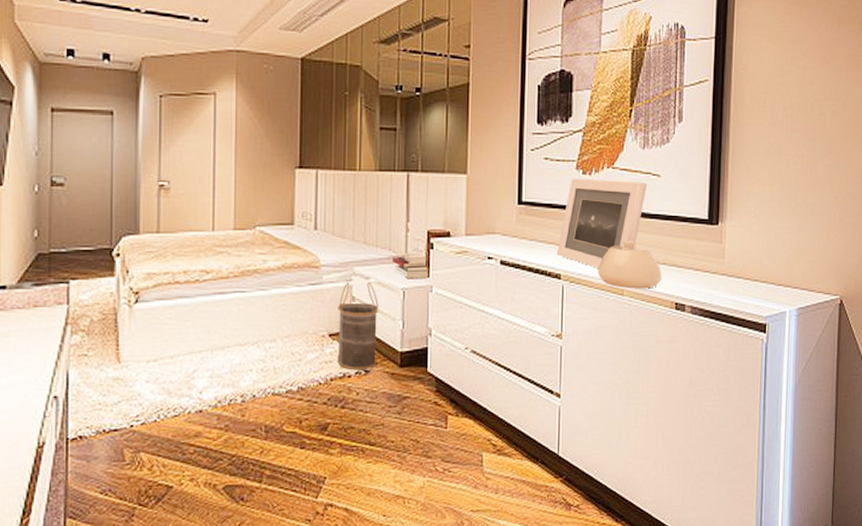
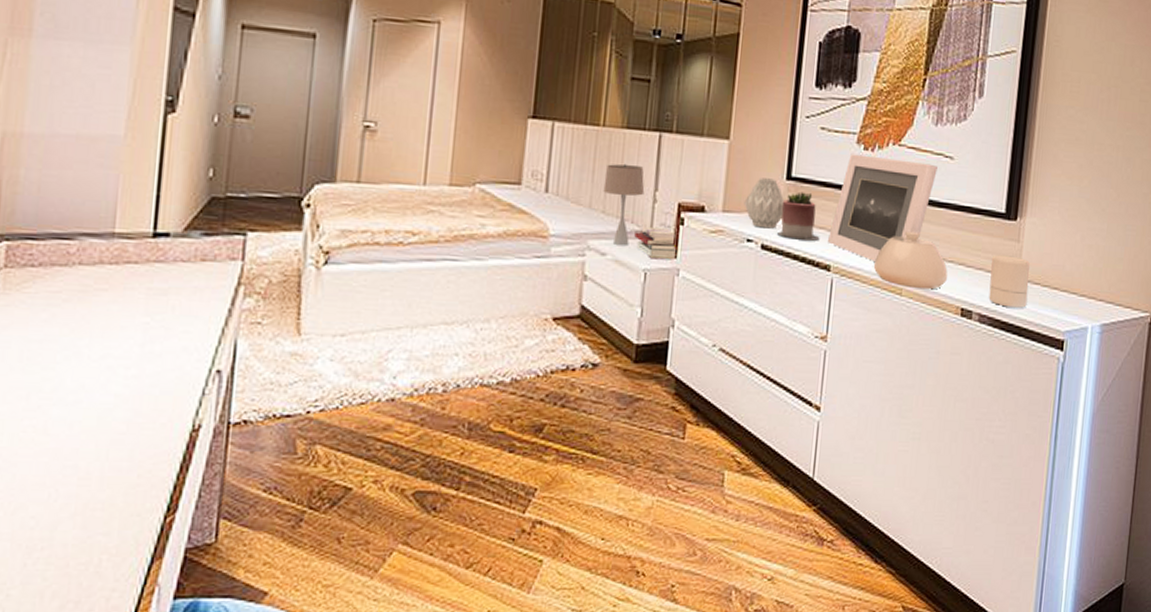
basket: present [337,281,379,370] -> none [560,256,615,363]
table lamp: none [363,201,398,270] -> present [603,163,645,247]
vase: none [483,204,518,247] -> present [744,178,785,229]
succulent planter: none [513,214,550,254] -> present [777,192,820,241]
candle: none [698,255,733,299] -> present [988,255,1030,308]

